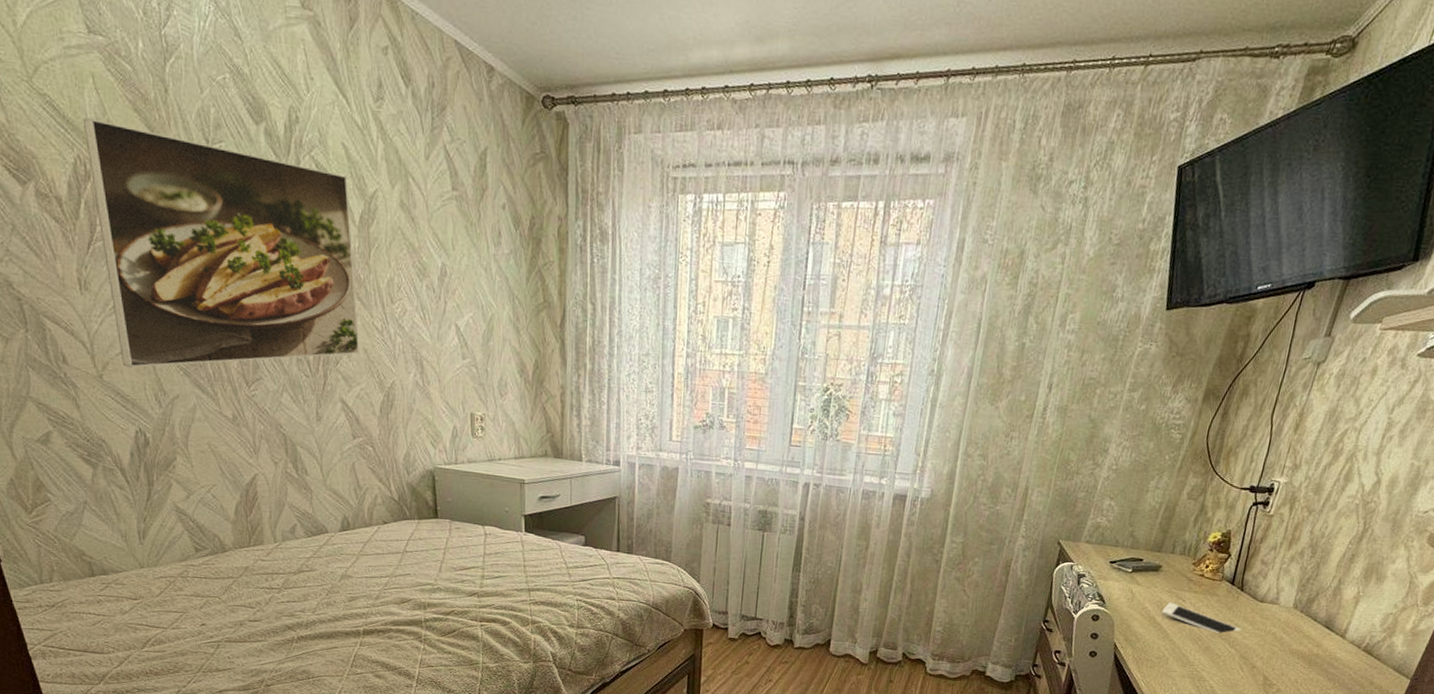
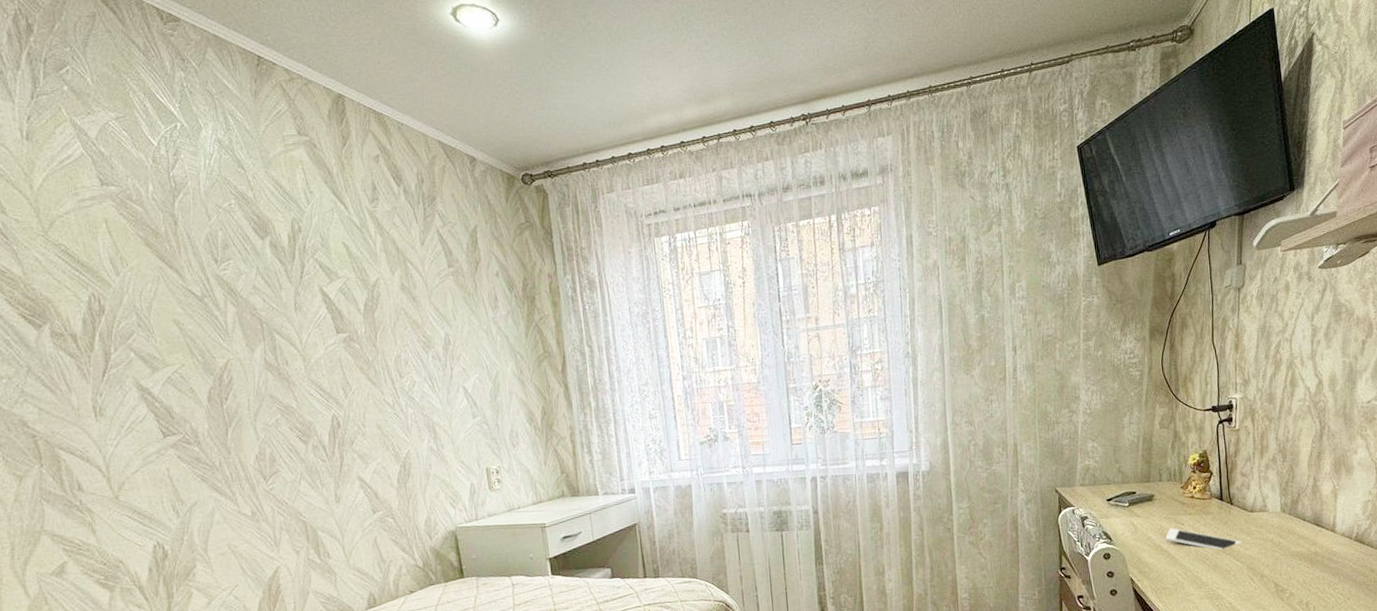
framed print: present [82,118,360,368] -> none [96,258,374,484]

